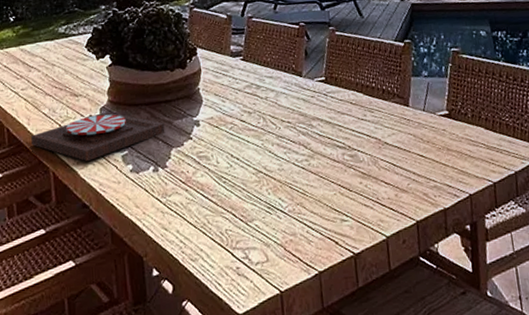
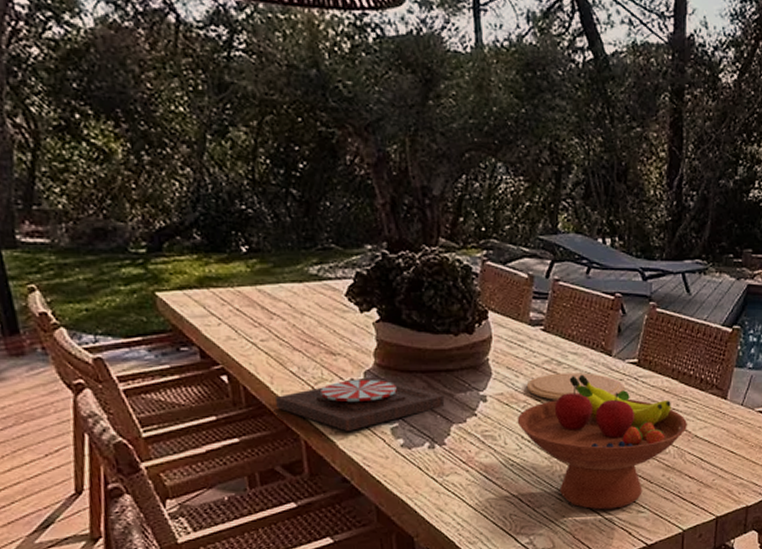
fruit bowl: none [226,94,377,221] -> present [517,374,687,510]
plate: none [232,93,316,120] -> present [526,373,624,400]

